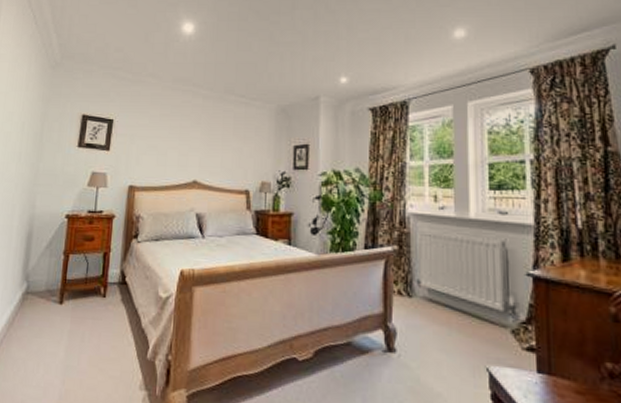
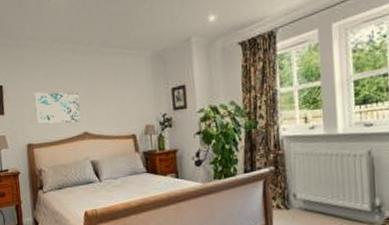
wall art: none [143,132,193,169] -> present [34,92,81,124]

